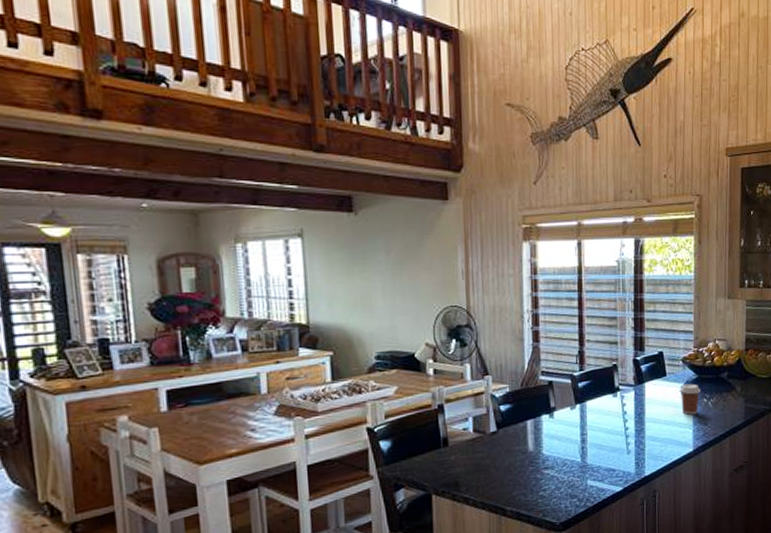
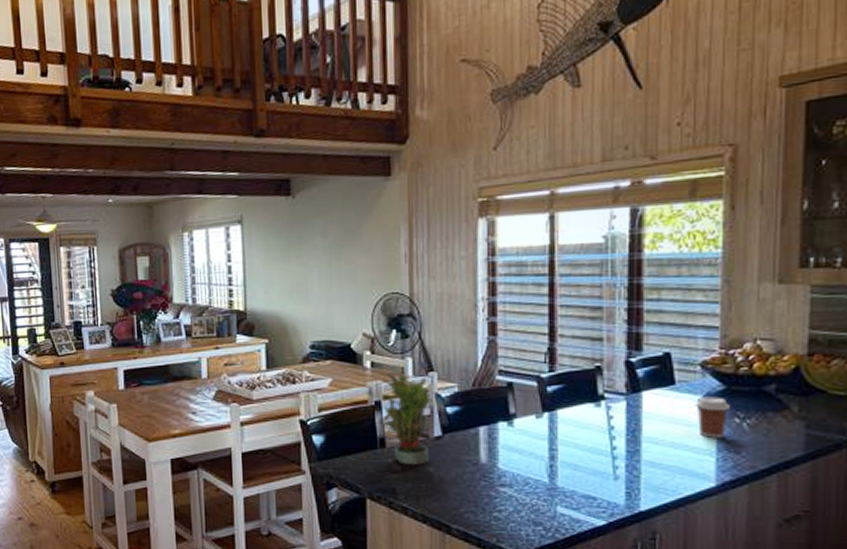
potted plant: none [440,377,488,460] -> present [378,371,432,466]

